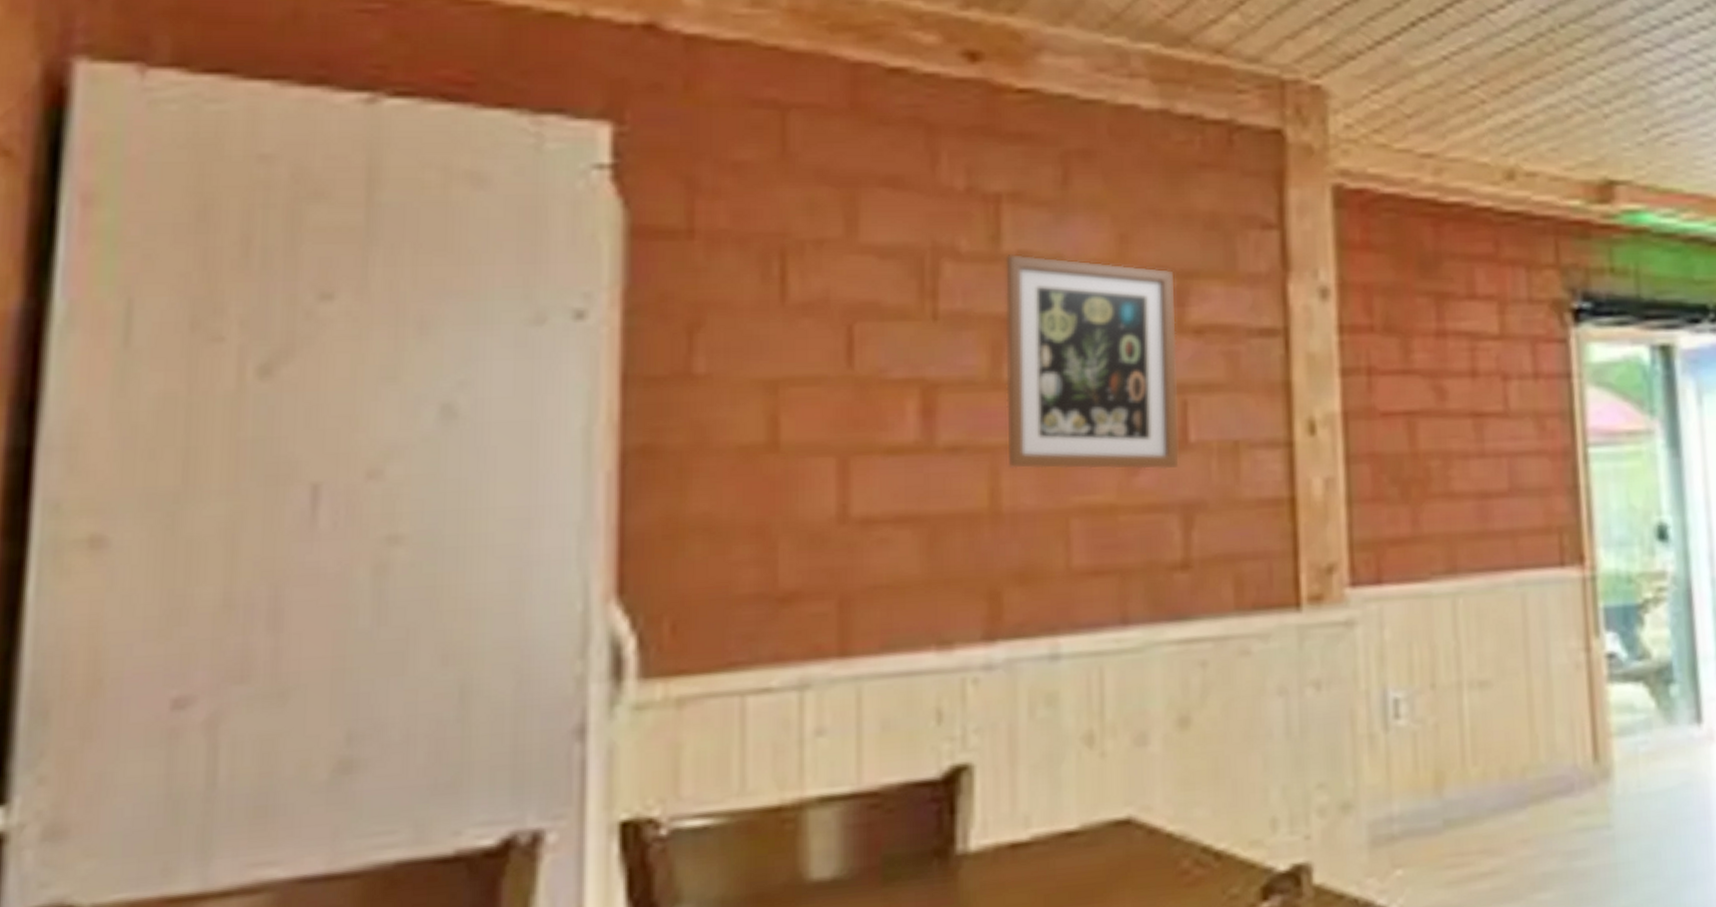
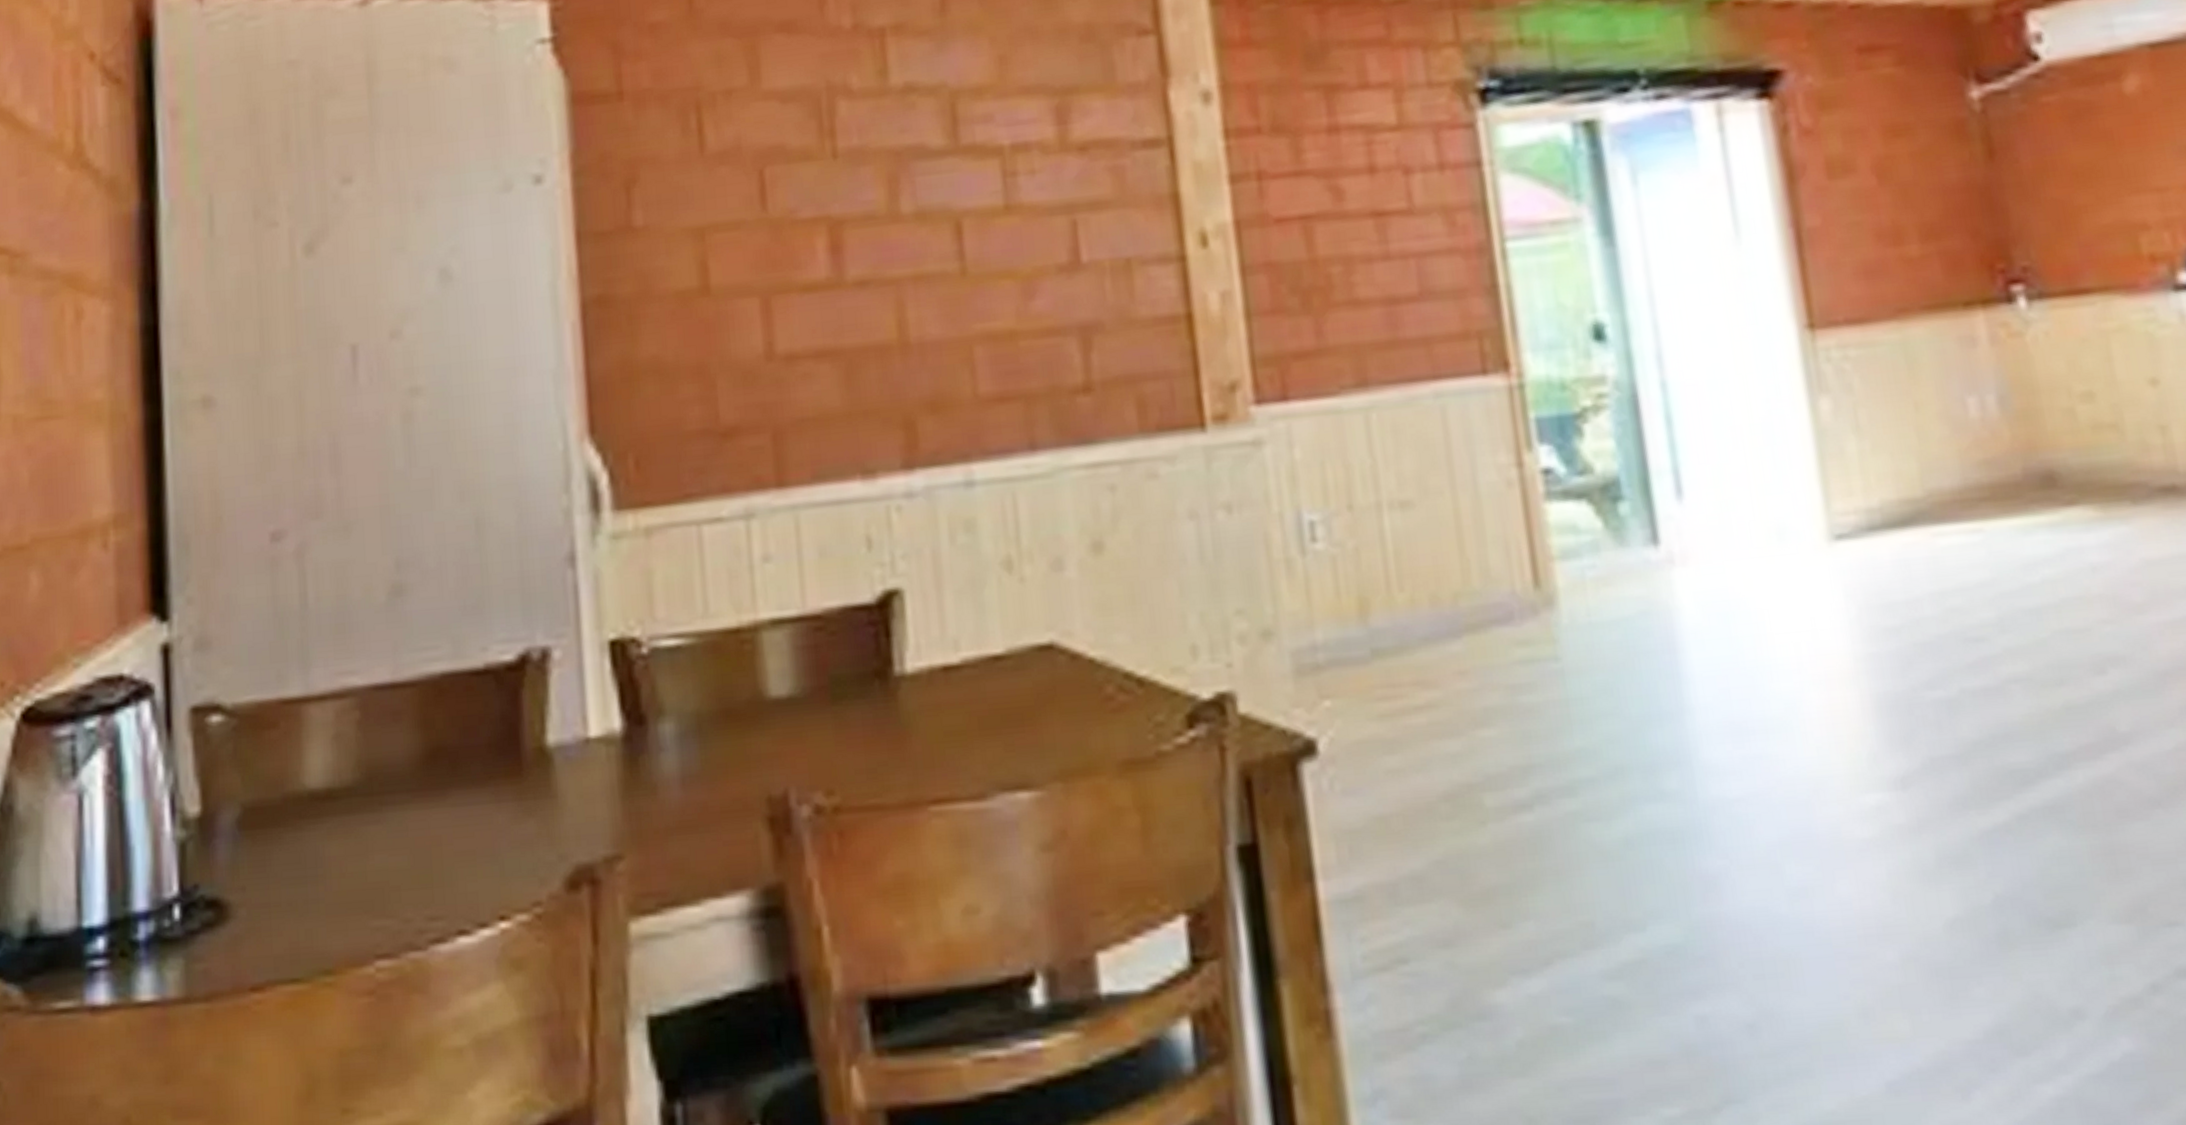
wall art: present [1004,253,1180,470] -> none [893,85,1075,299]

